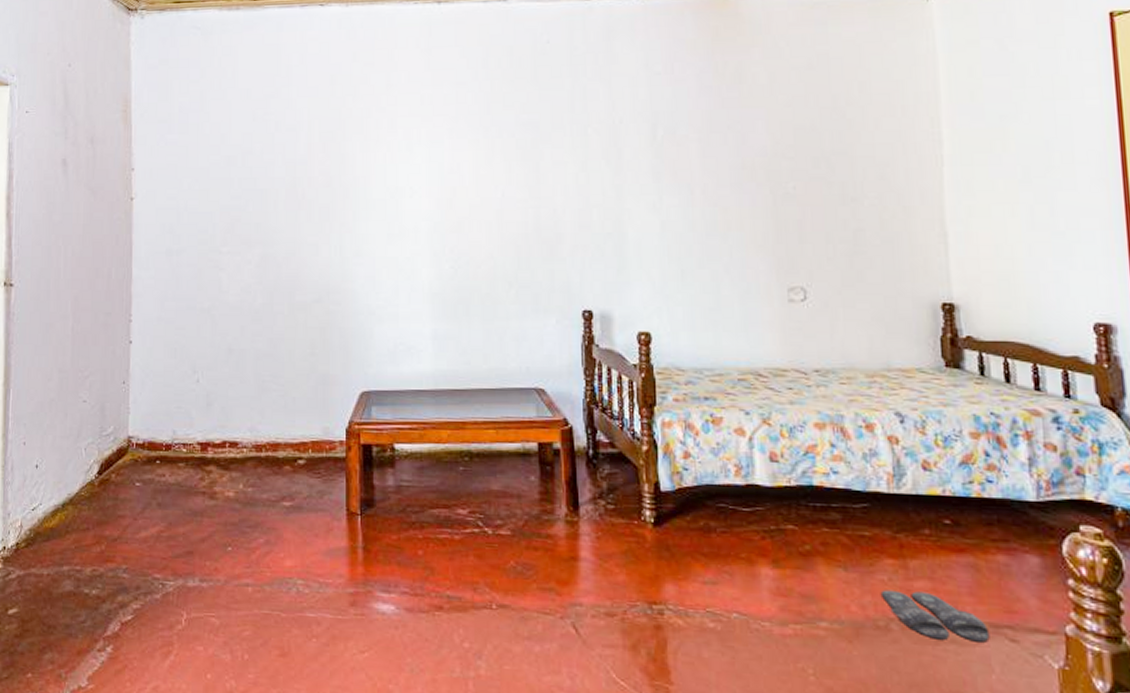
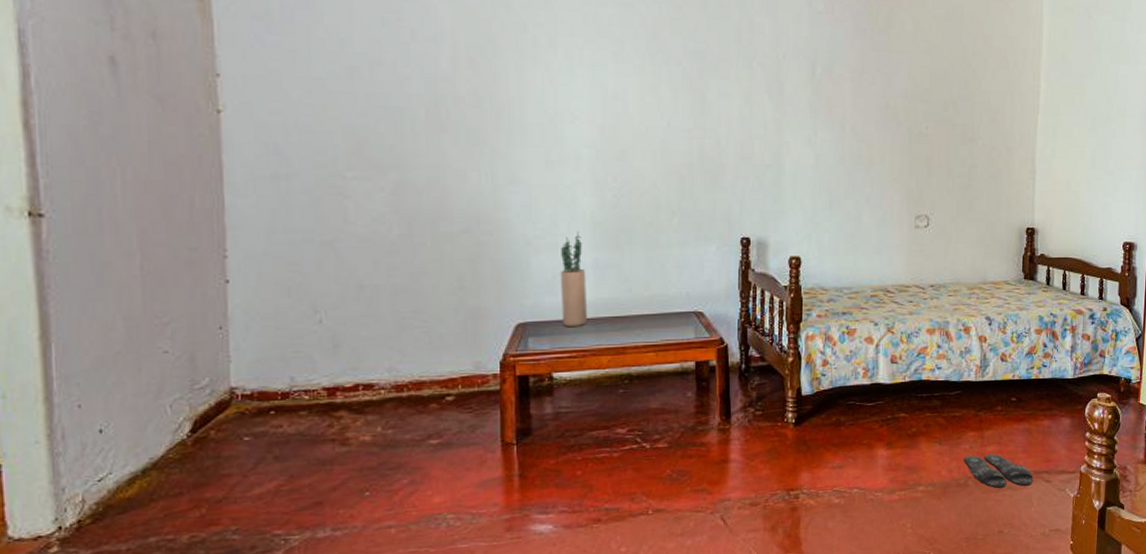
vase: none [401,301,428,399] -> present [560,231,588,328]

